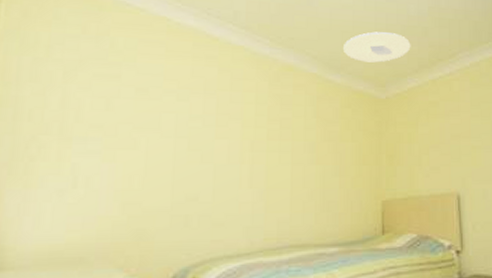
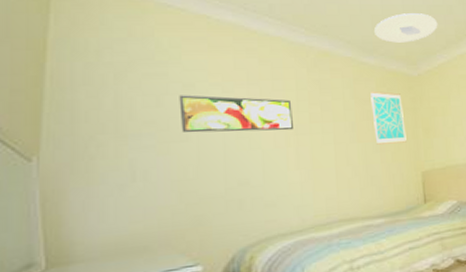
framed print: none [130,100,250,146] -> present [179,95,293,133]
wall art: none [334,111,368,169] -> present [370,91,407,145]

